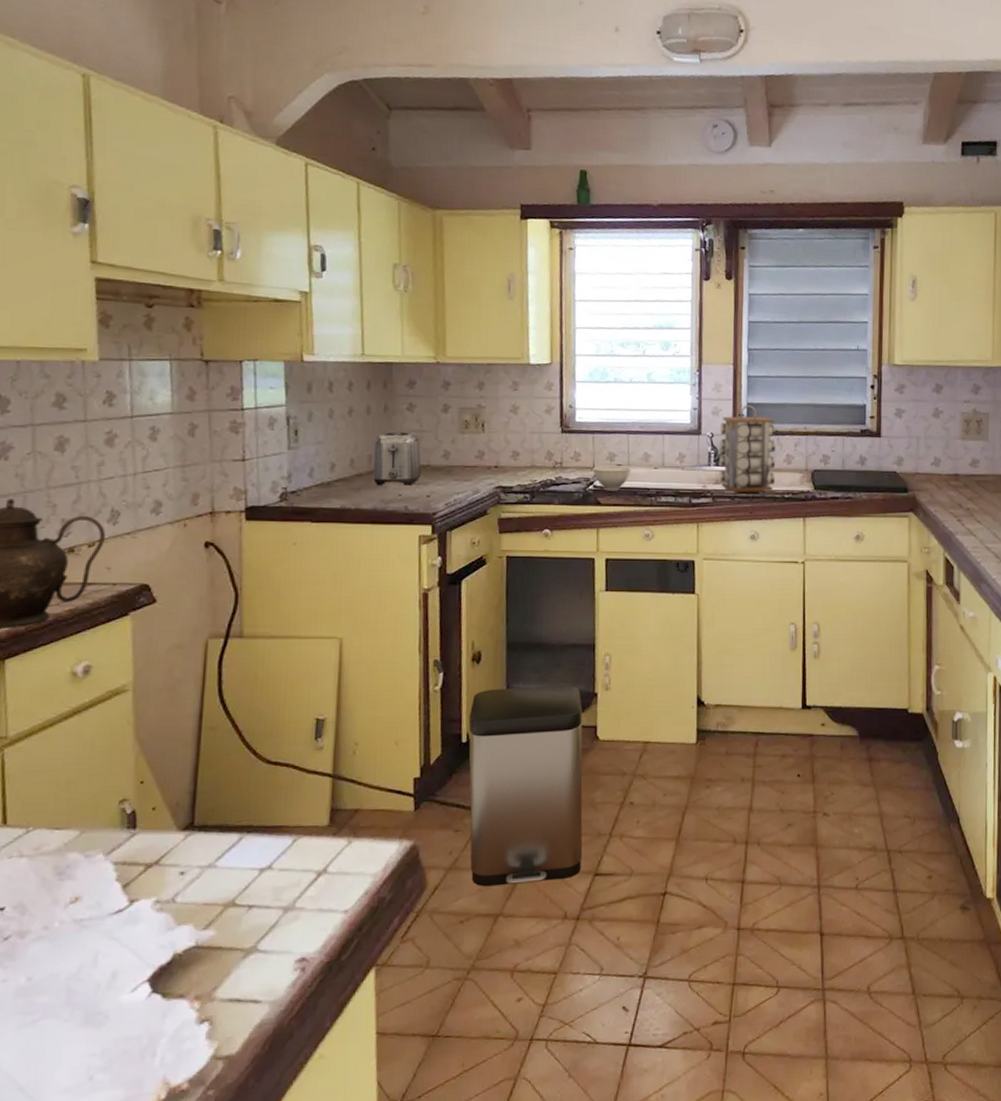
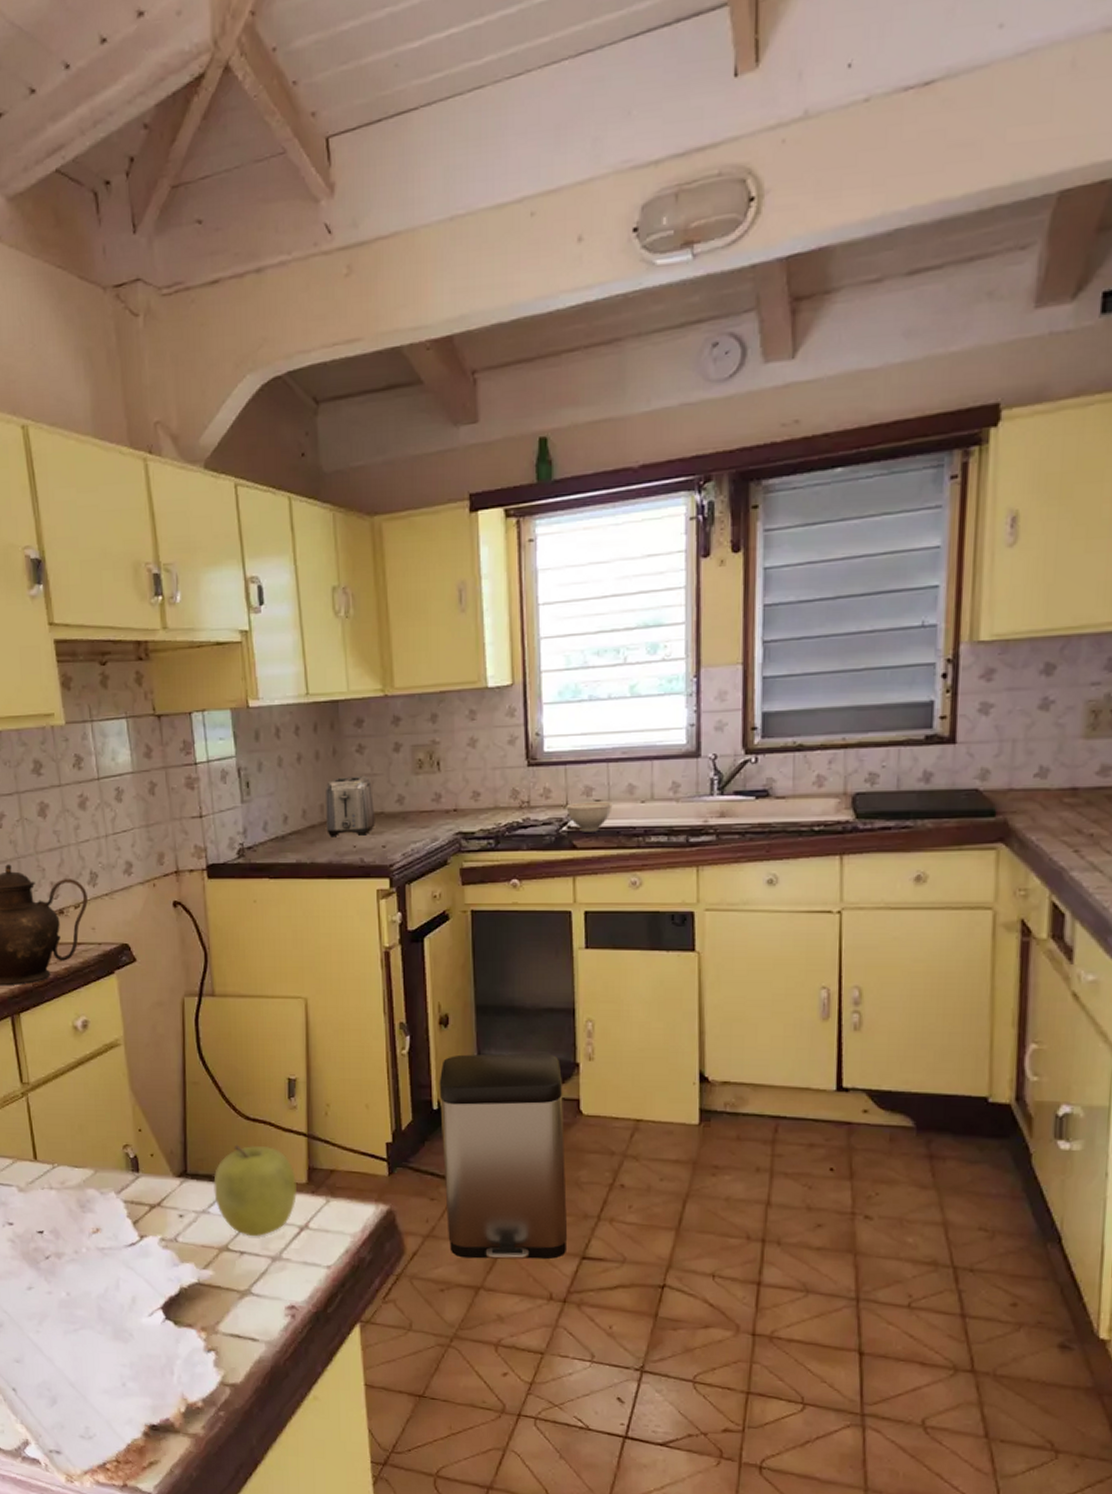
fruit: none [223,789,318,887] -> present [213,1144,298,1236]
spice rack: present [719,404,776,493] -> none [724,714,802,827]

